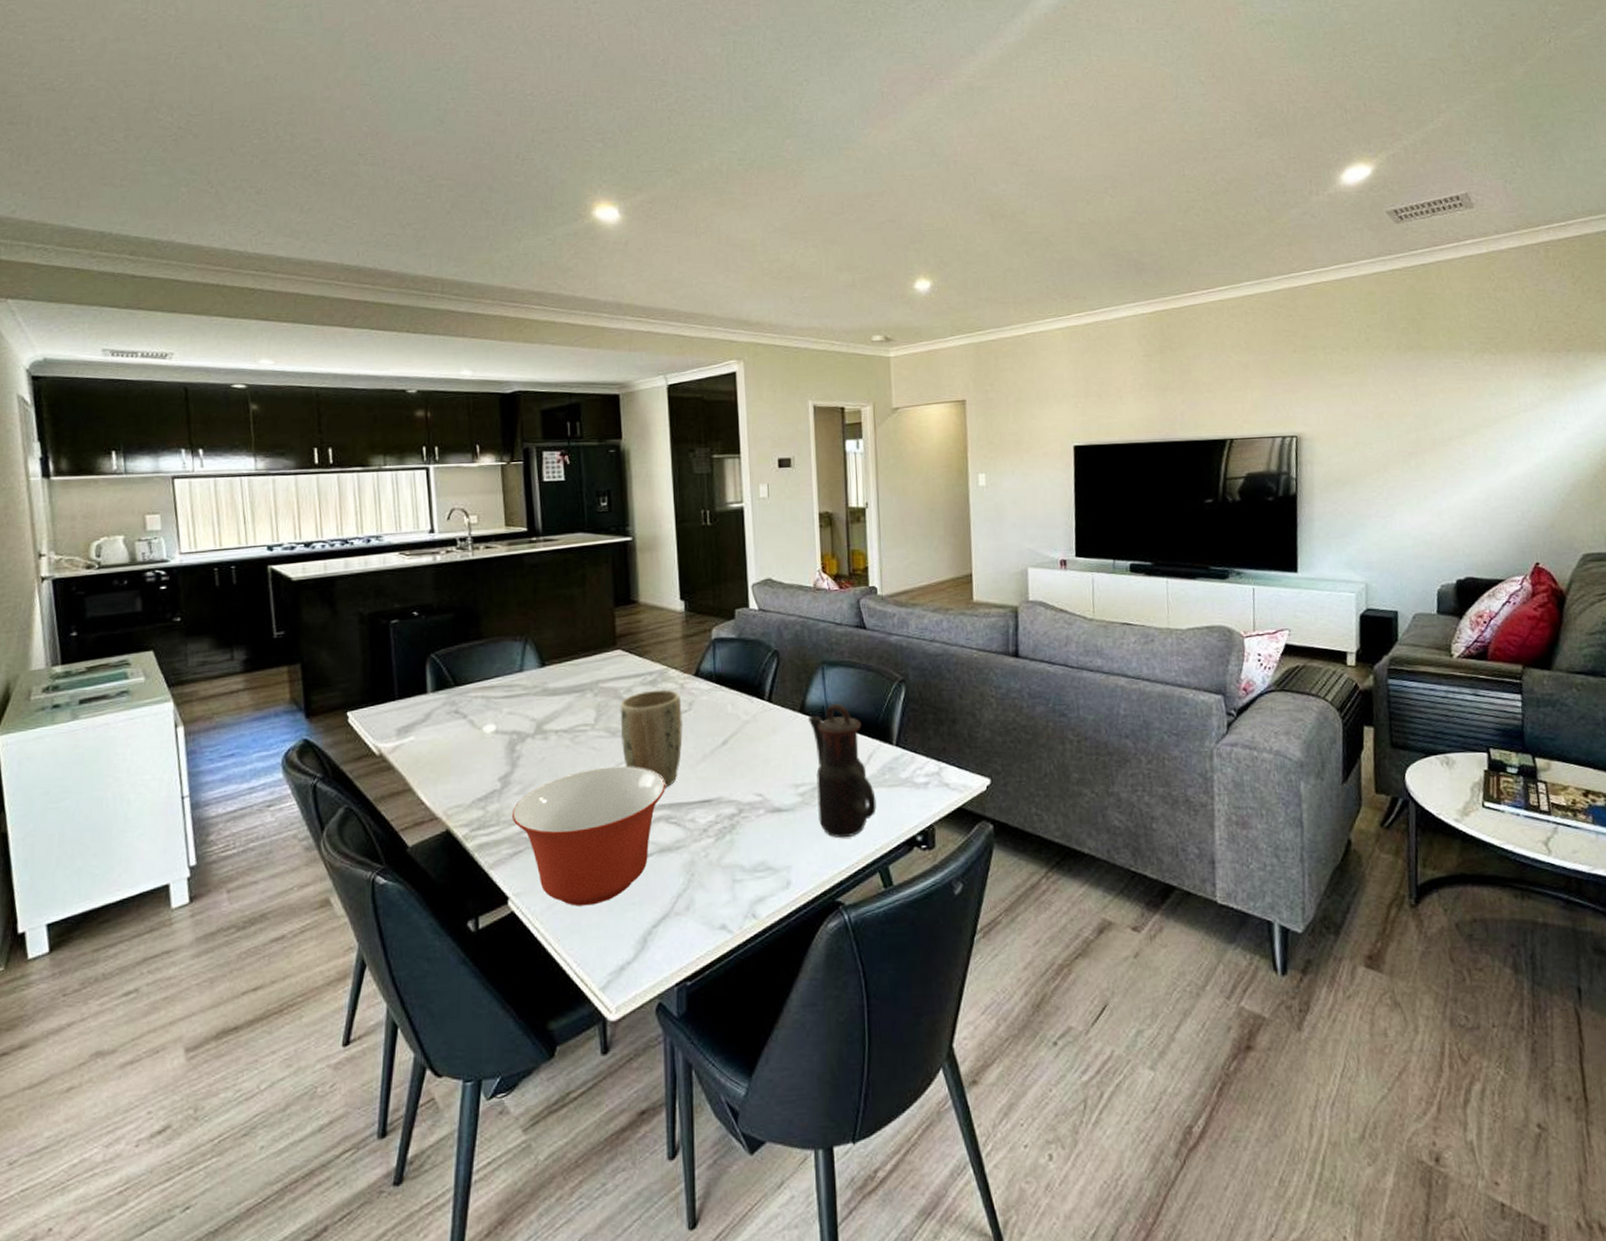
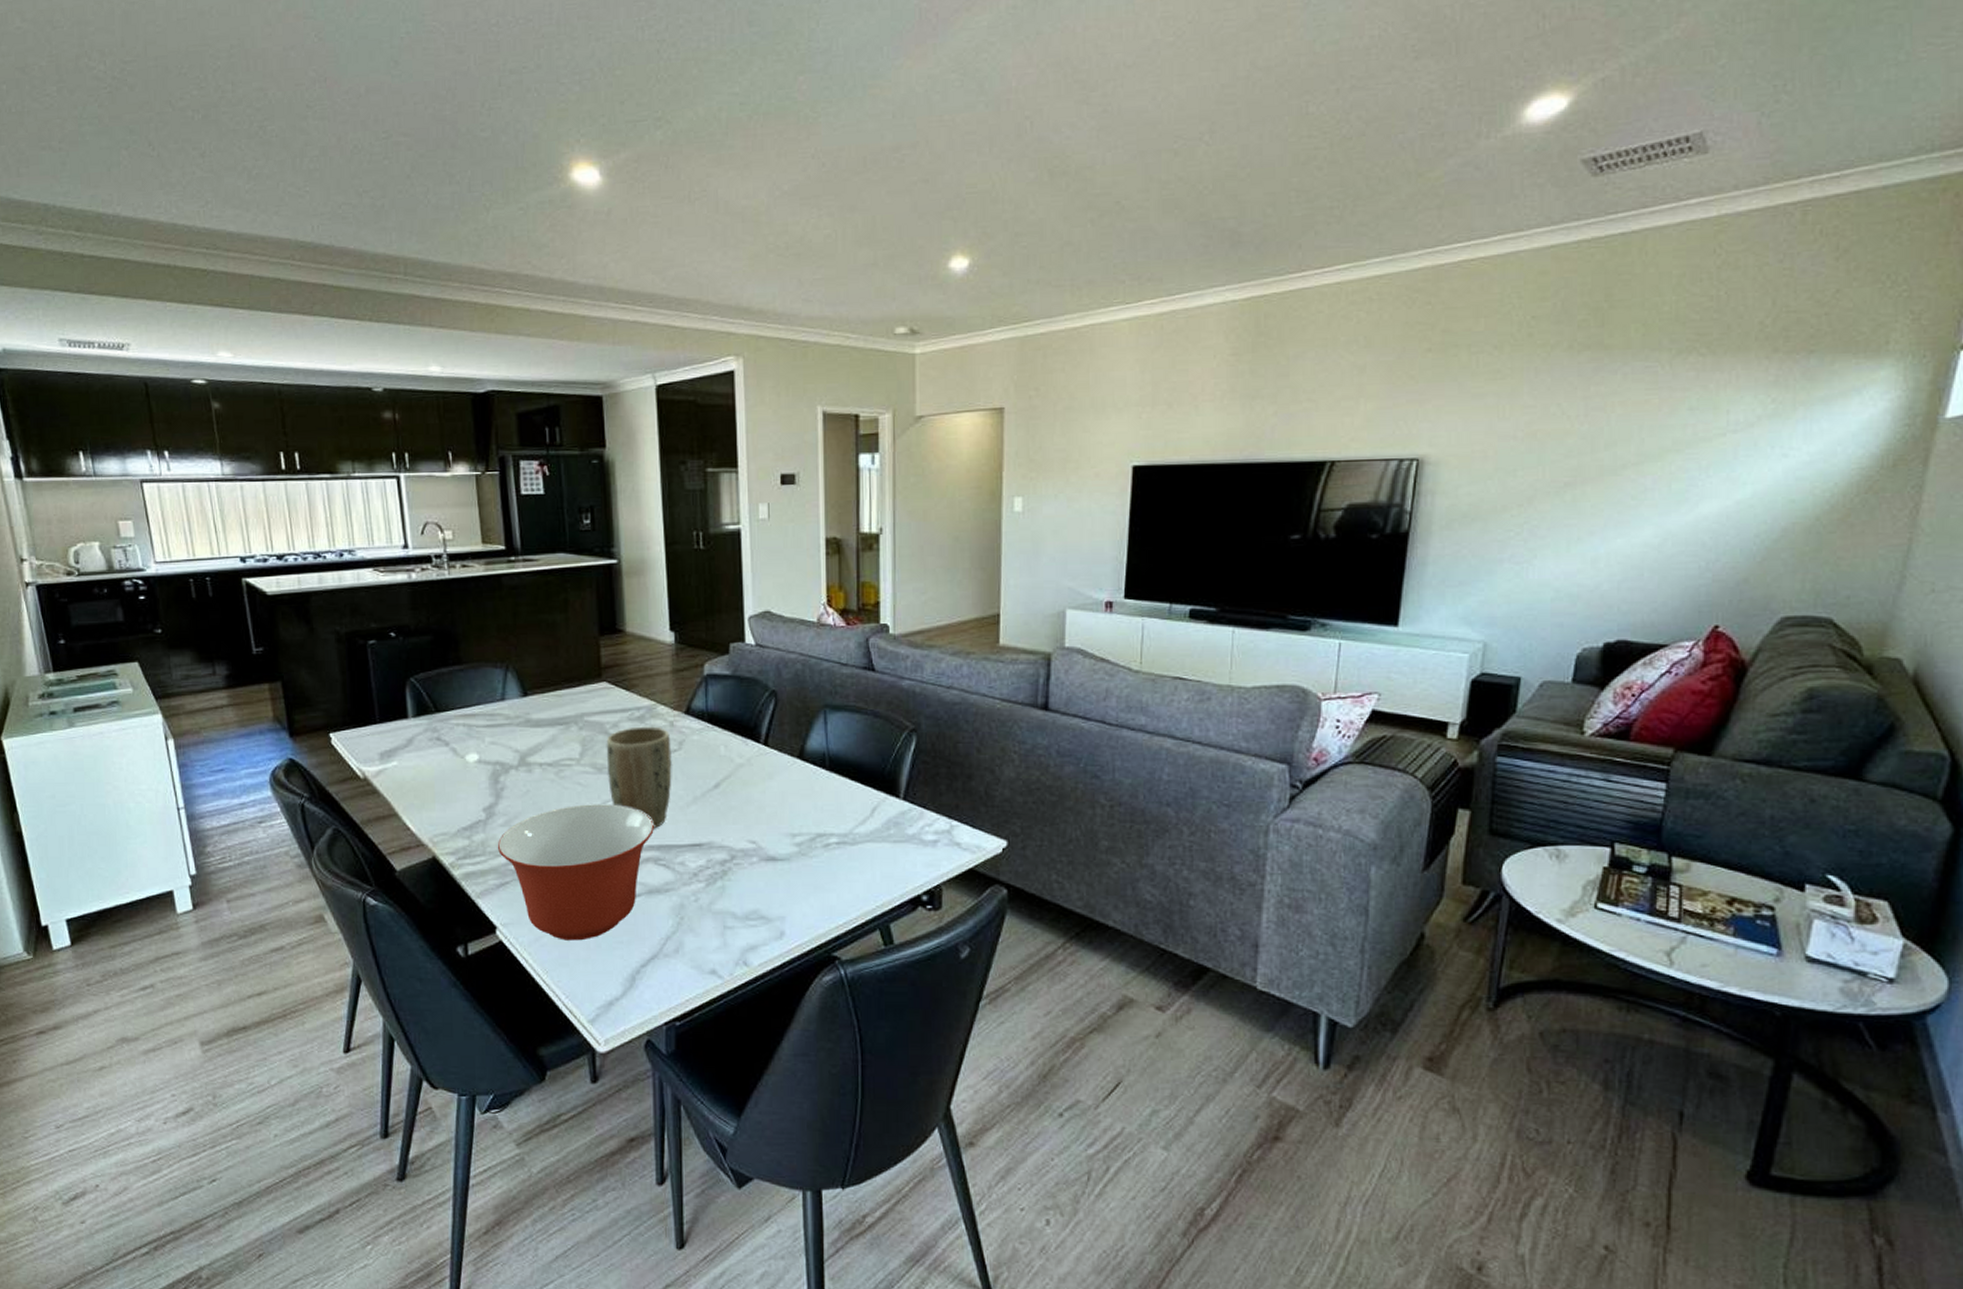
teapot: present [807,703,877,838] -> none [807,750,879,892]

